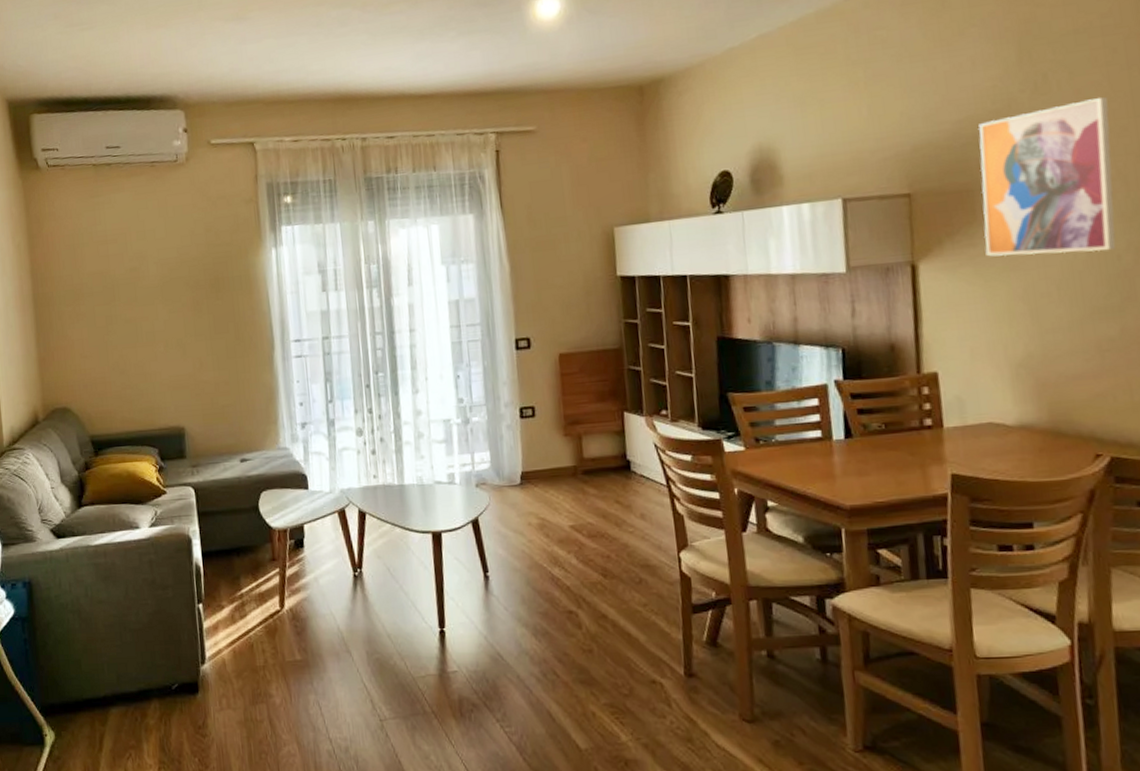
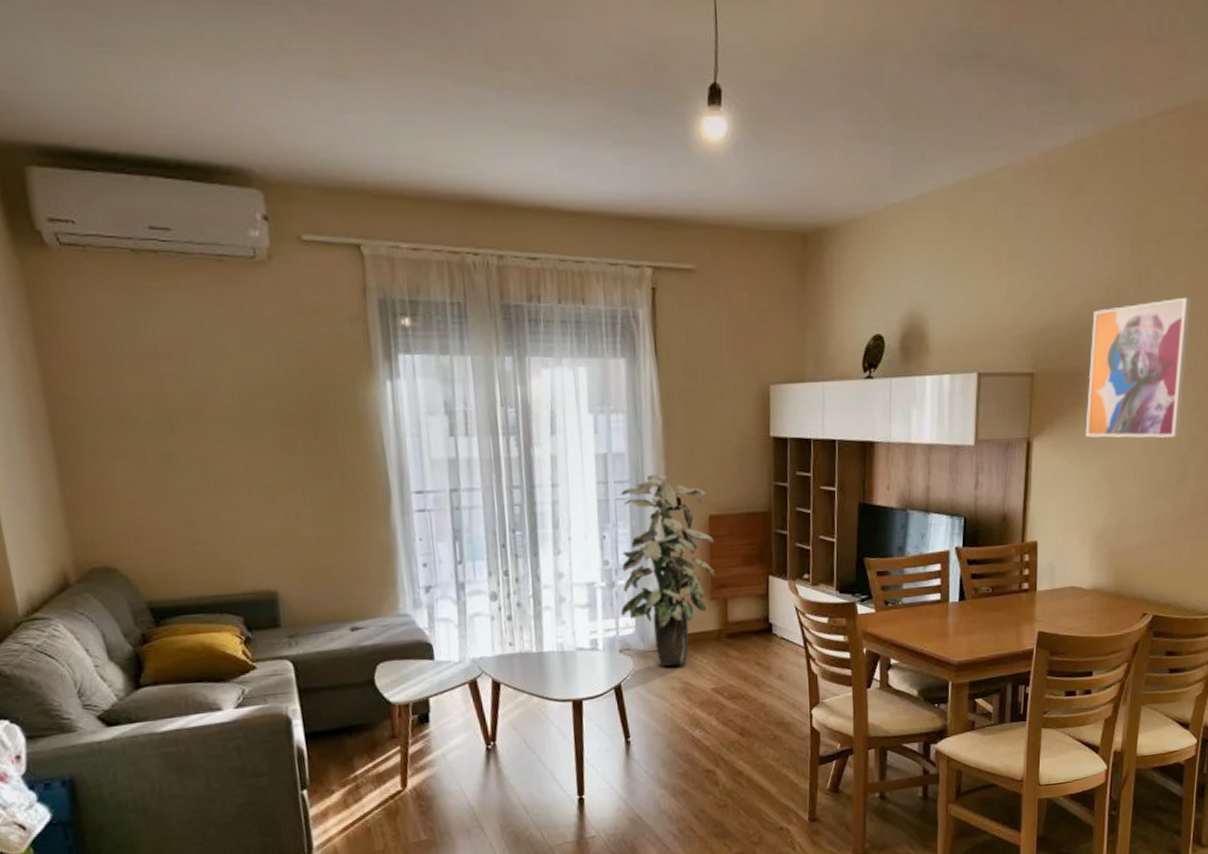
indoor plant: none [473,316,567,502] -> present [621,473,715,666]

